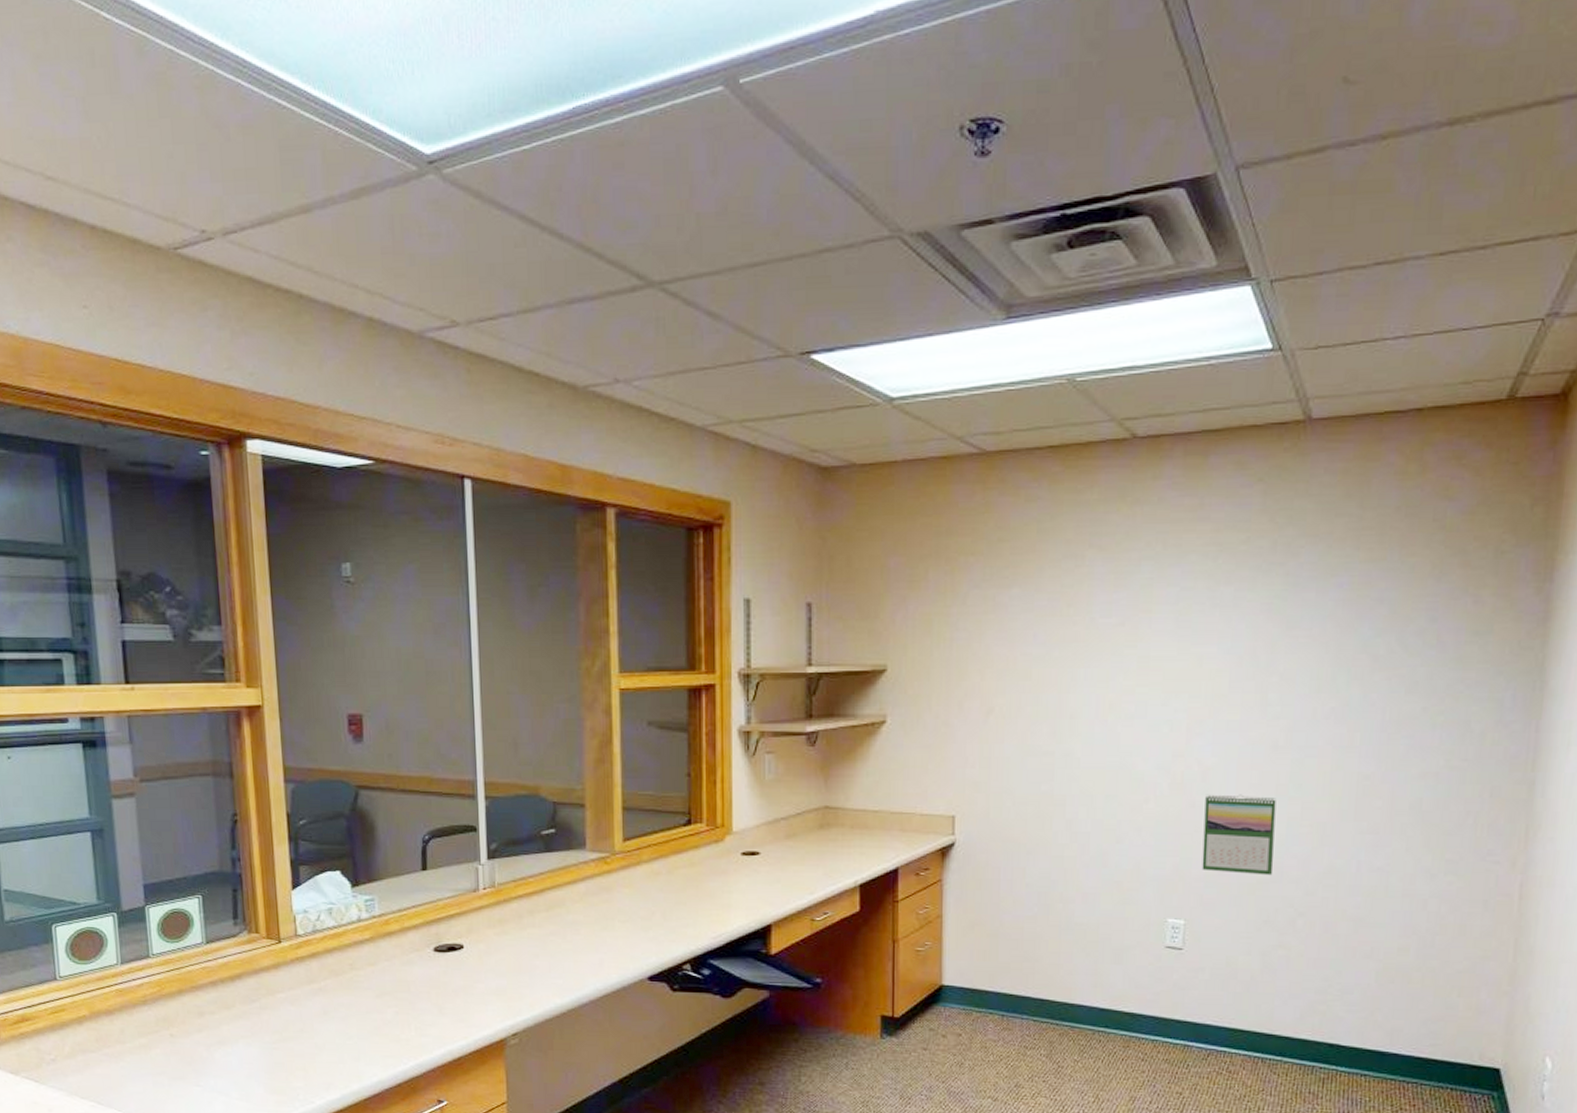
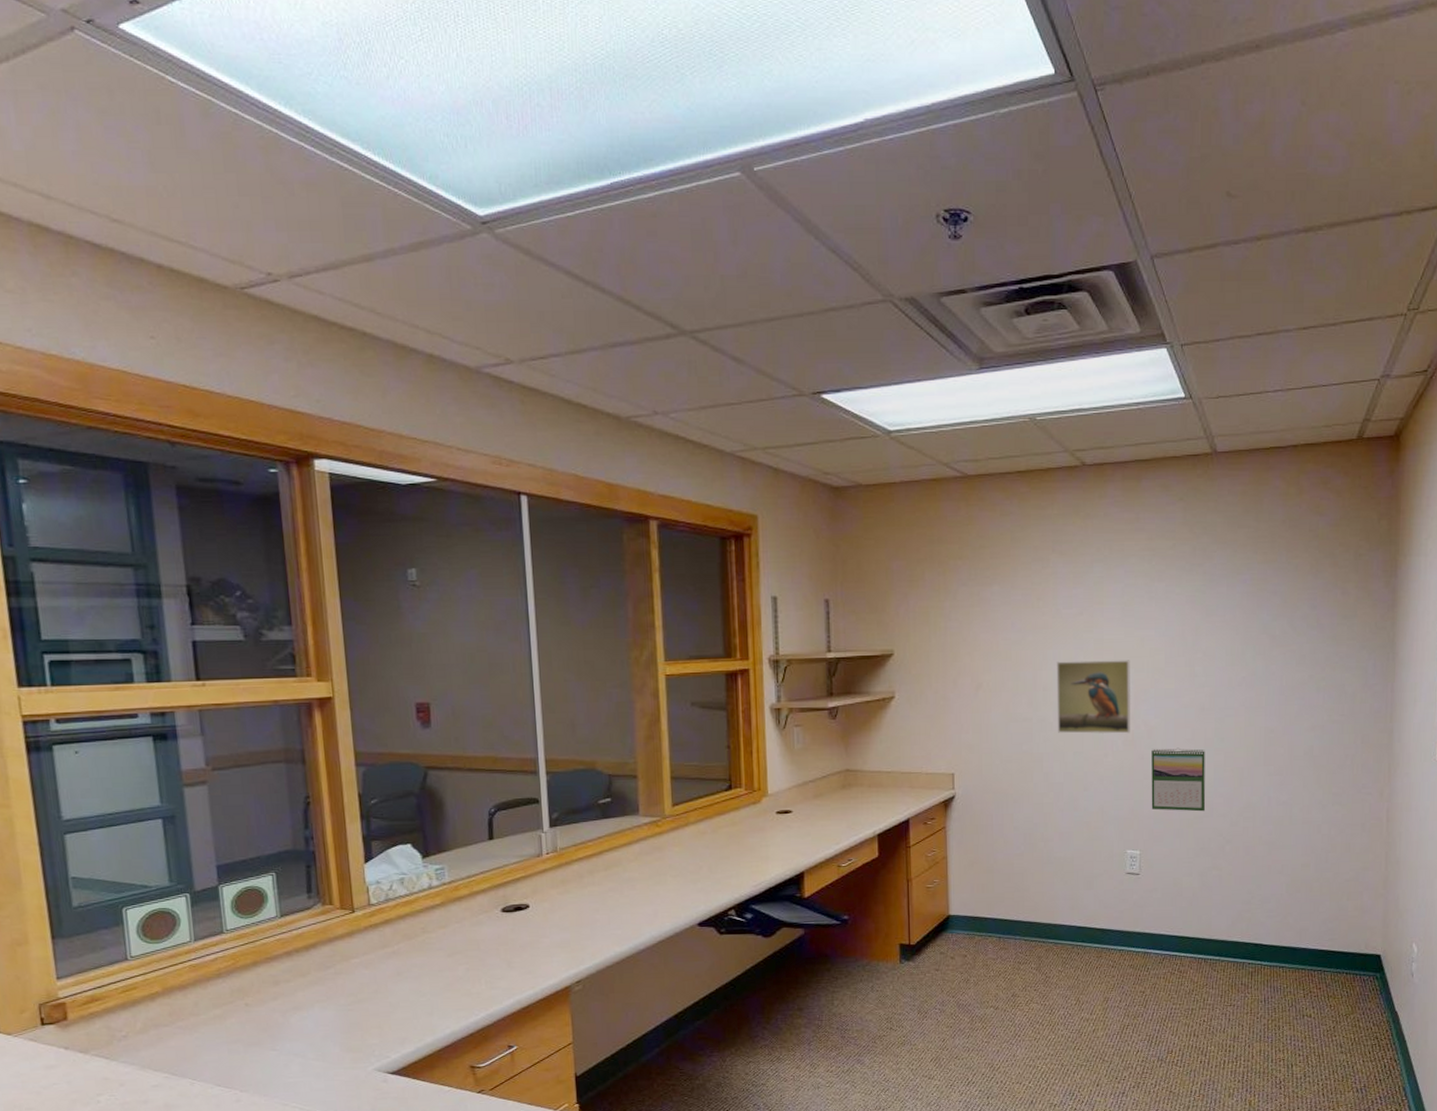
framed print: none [1085,683,1183,775] -> present [1056,660,1132,734]

